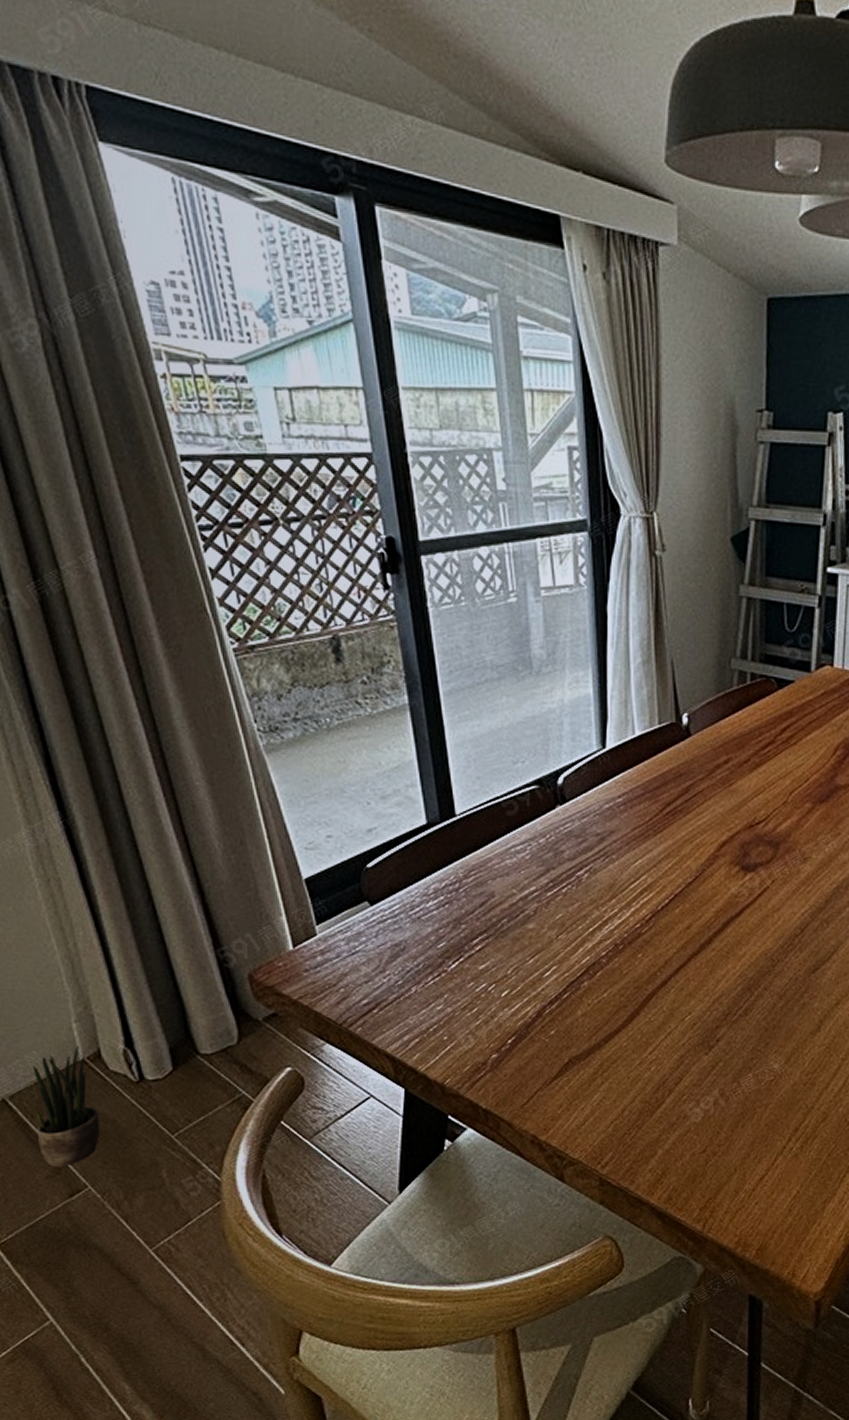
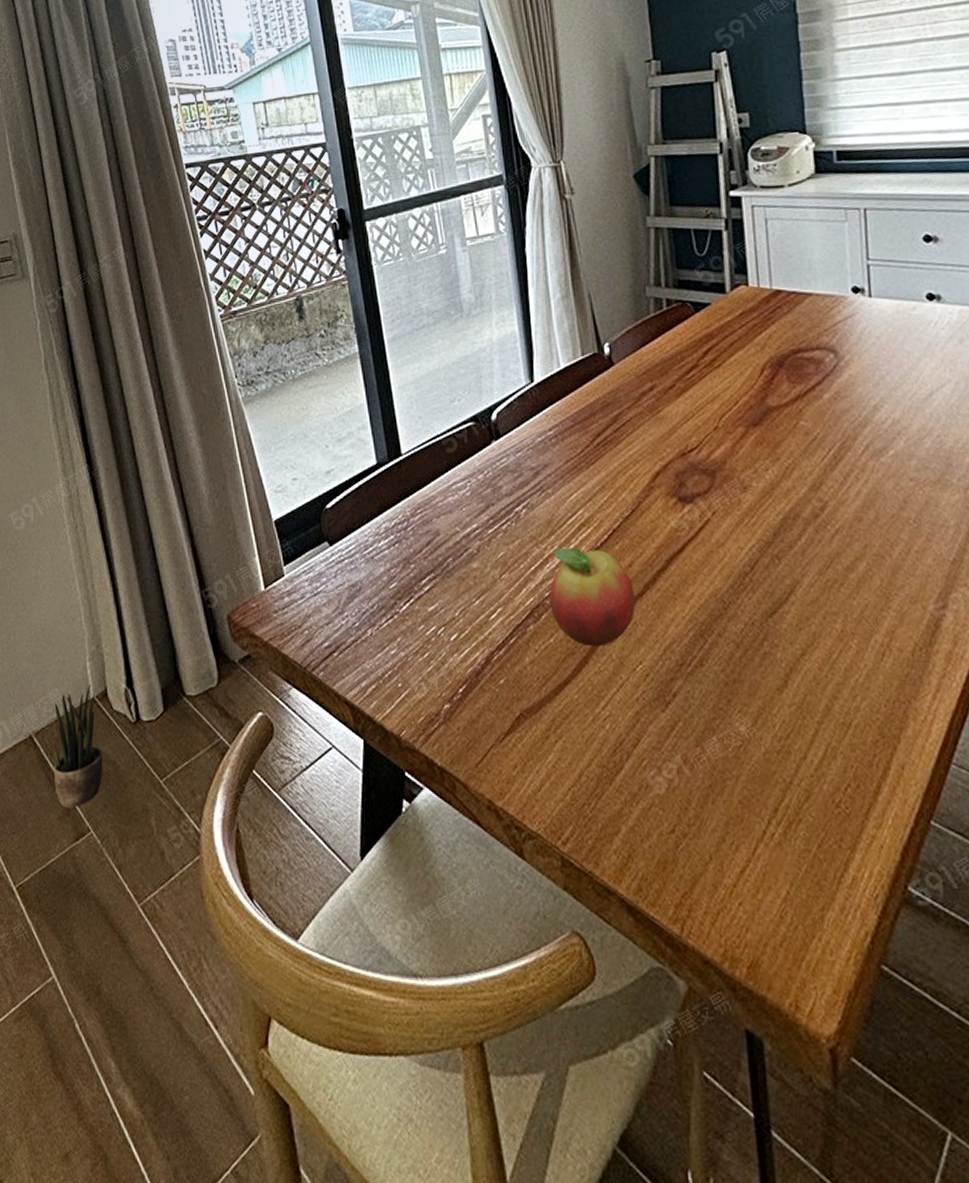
fruit: none [606,910,691,1000] -> present [549,547,636,647]

